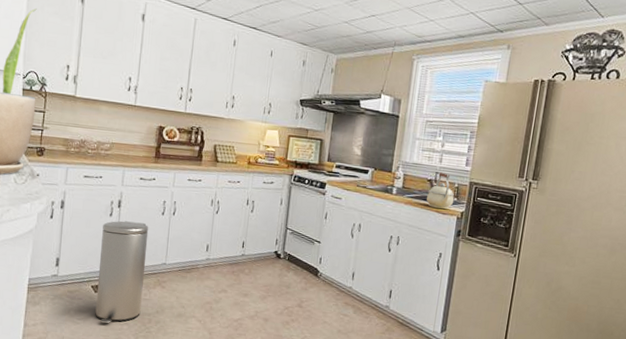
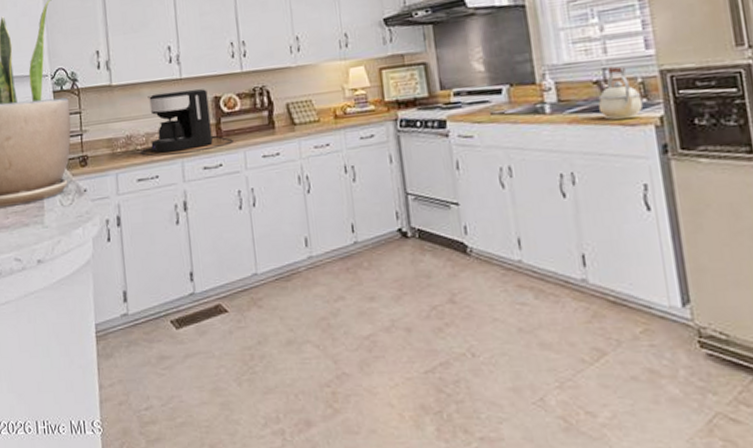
coffee maker: none [91,112,168,166] -> present [141,89,233,157]
pedal bin: present [95,221,149,324] -> none [170,225,238,370]

